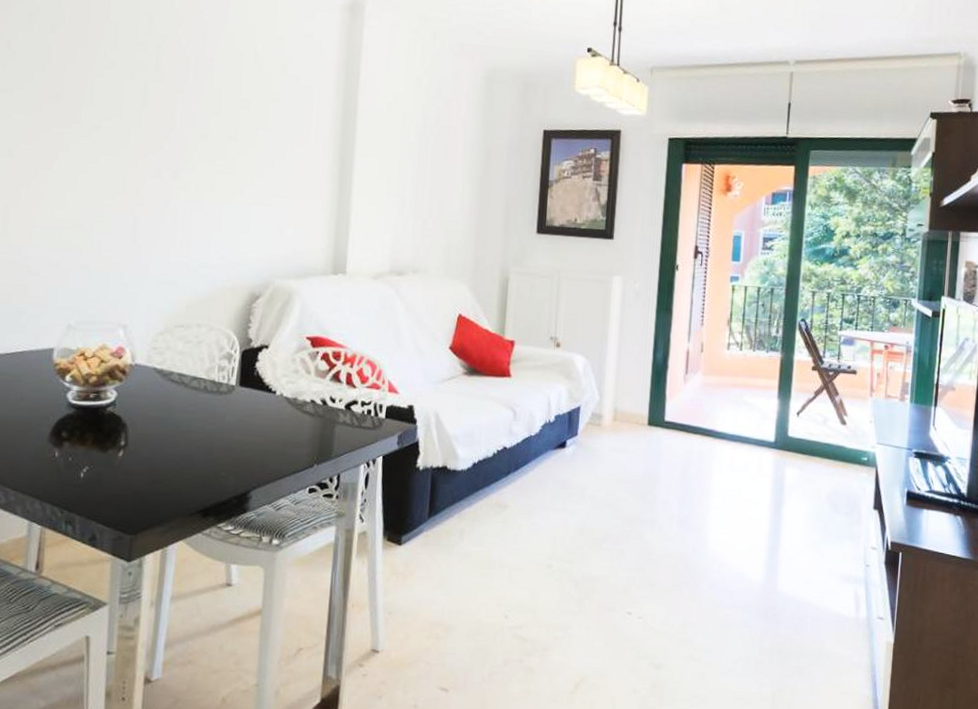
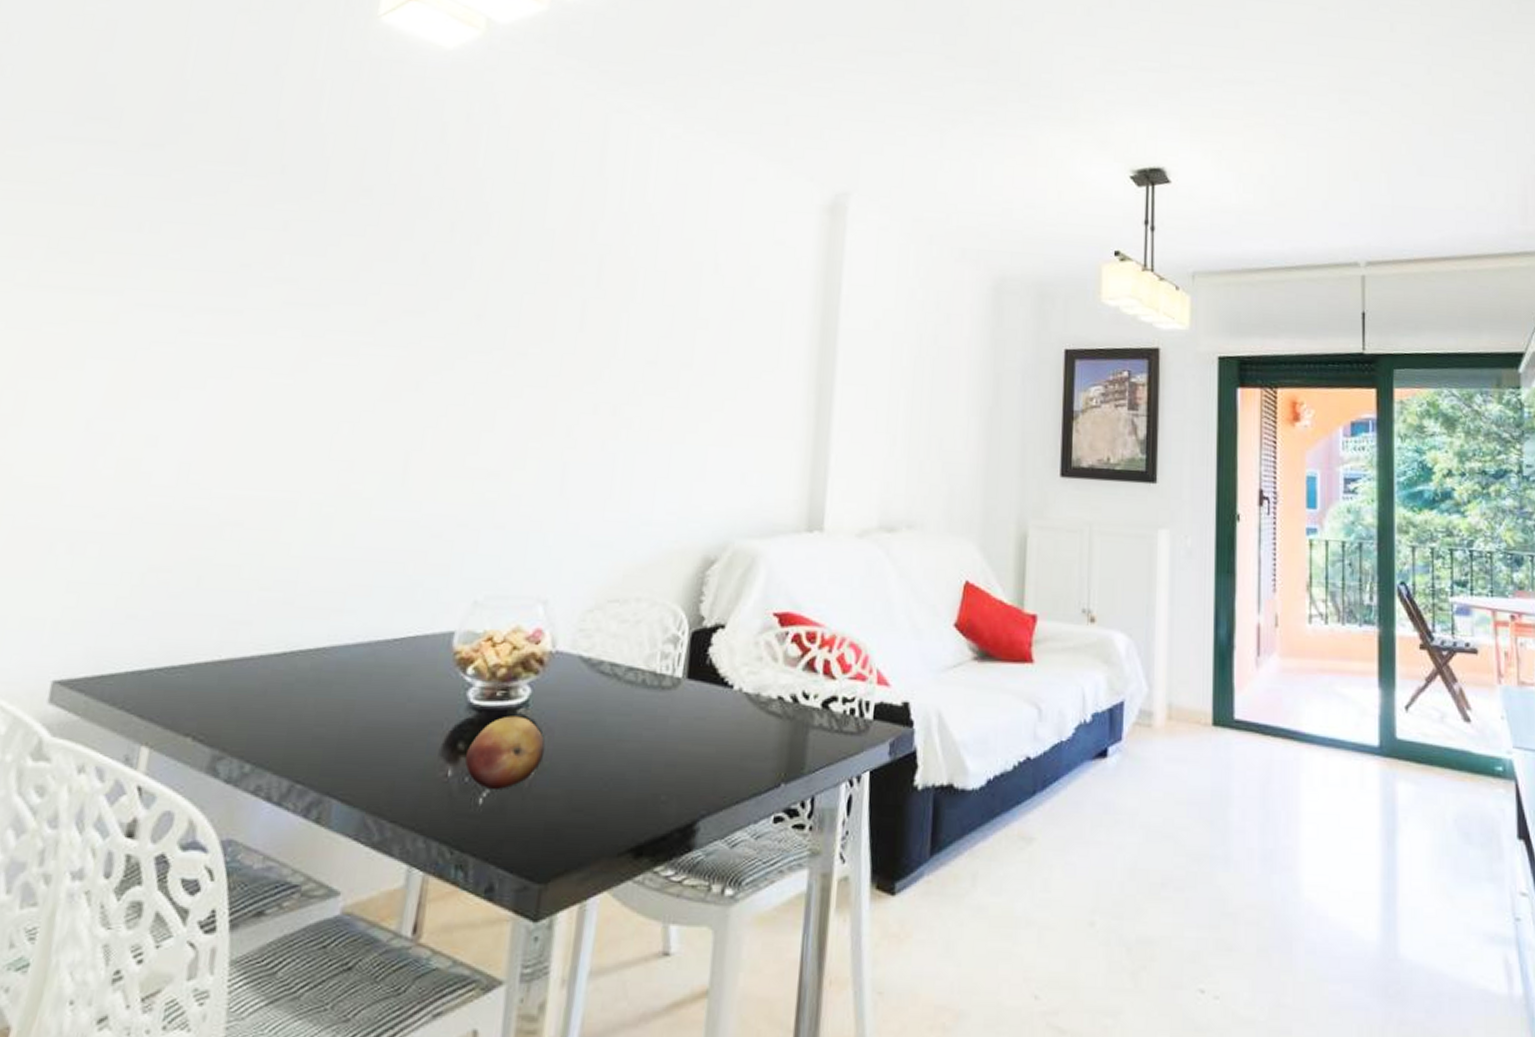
fruit: none [68,412,130,467] -> present [465,716,546,789]

